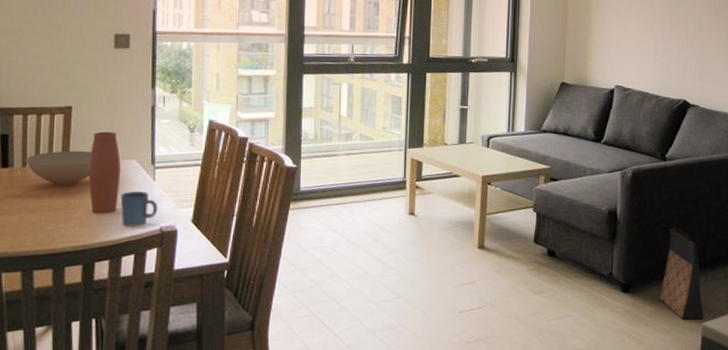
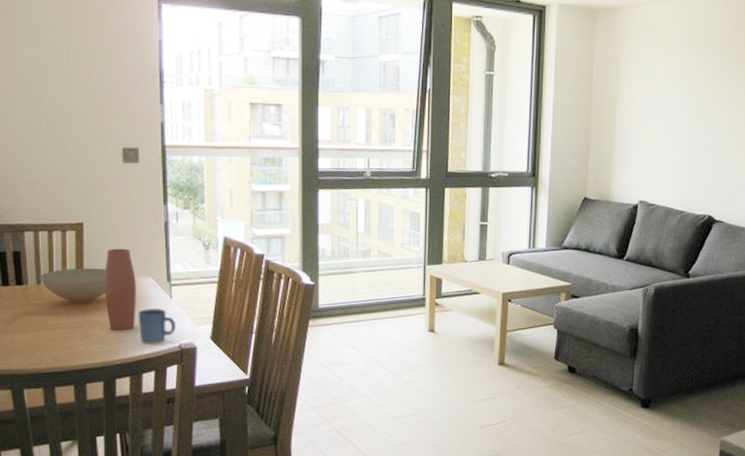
bag: present [659,227,705,320] -> none [679,344,723,435]

